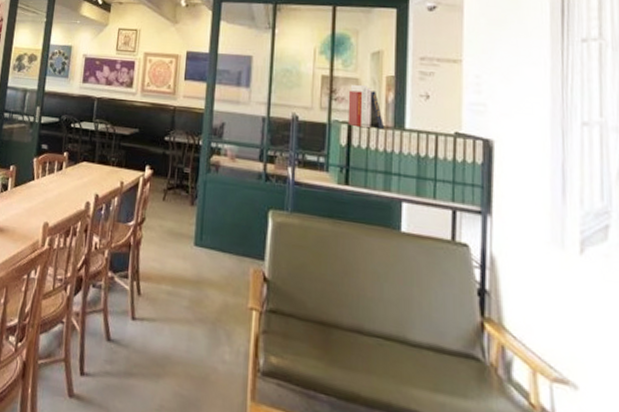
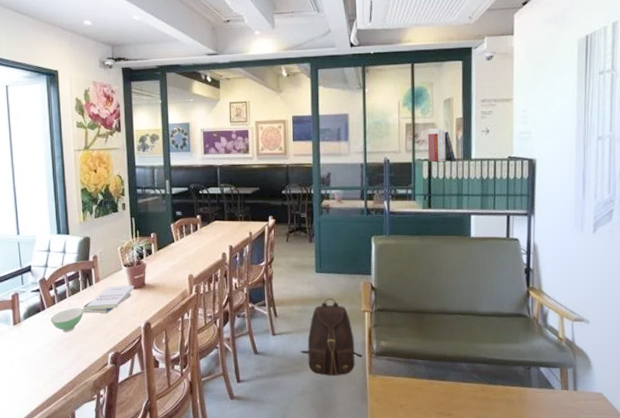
backpack: none [163,282,246,394] -> present [300,297,364,376]

